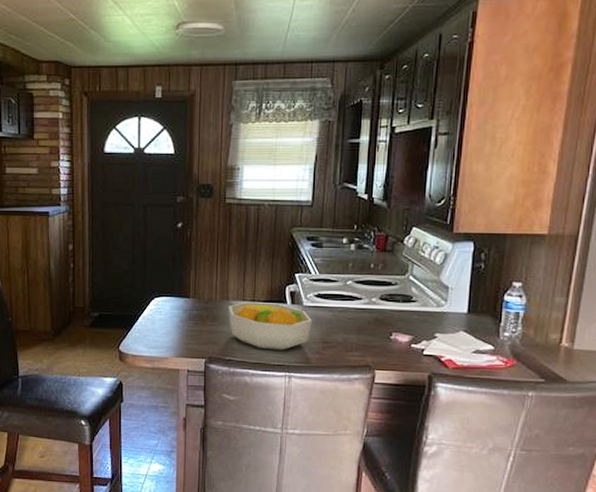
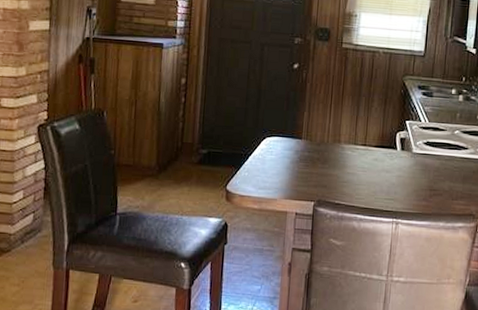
fruit bowl: present [229,302,312,350] -> none [340,146,420,196]

